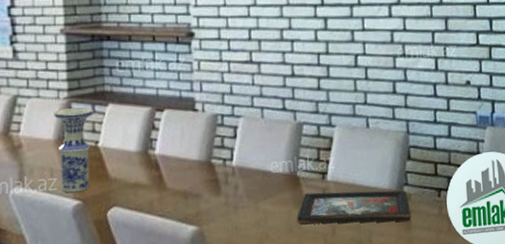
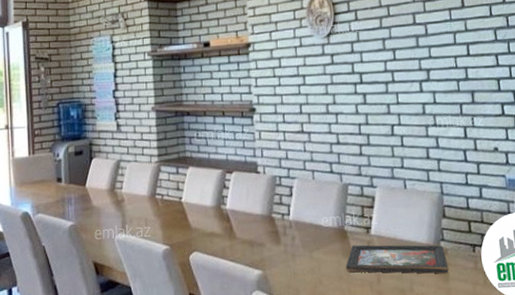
vase: present [53,107,94,193] -> none [147,170,178,239]

